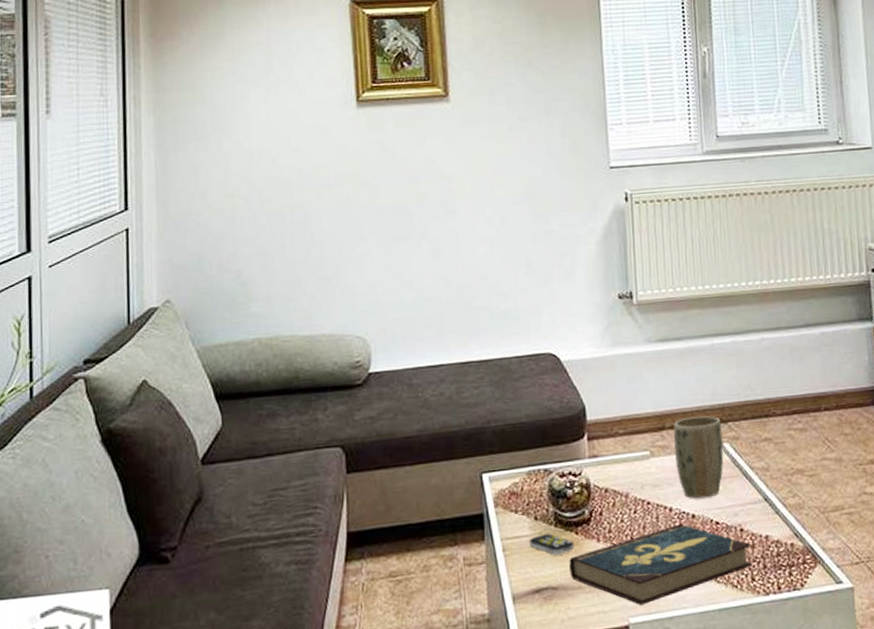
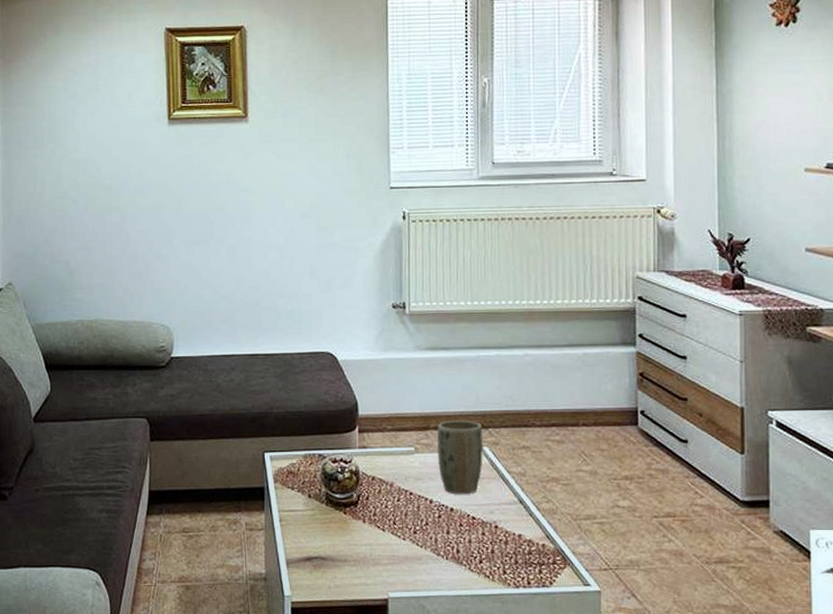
remote control: present [528,533,575,556] -> none [302,511,343,530]
book: present [569,524,752,605] -> none [337,515,504,582]

